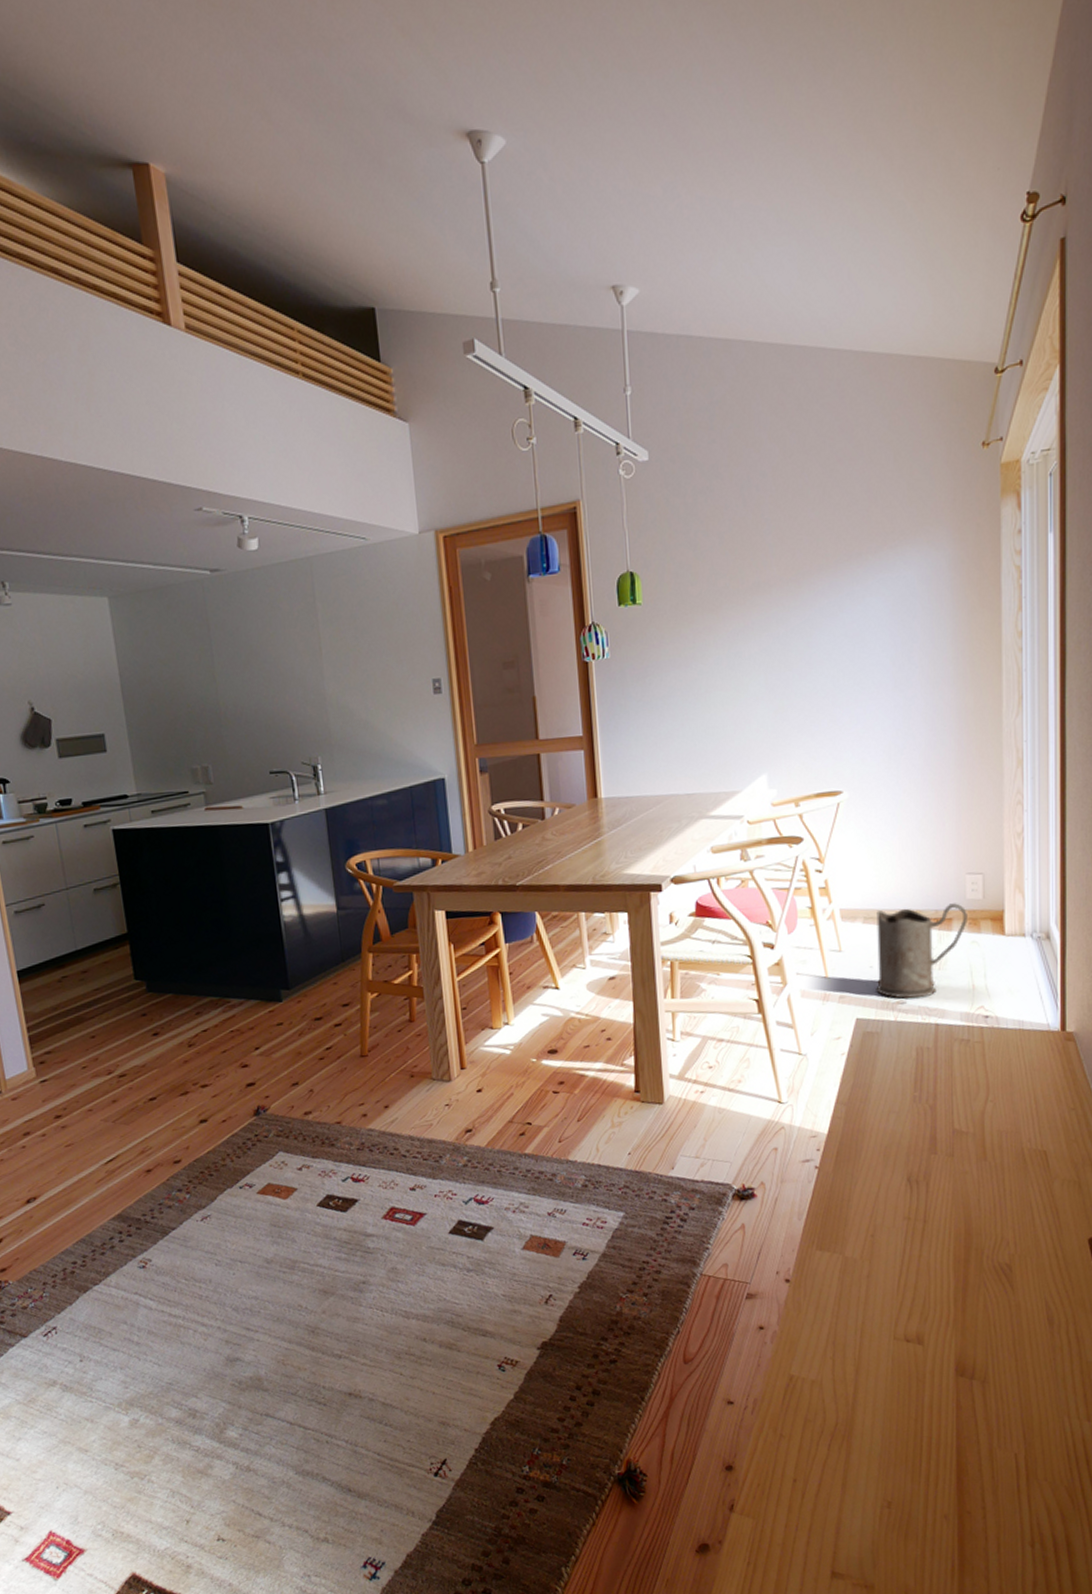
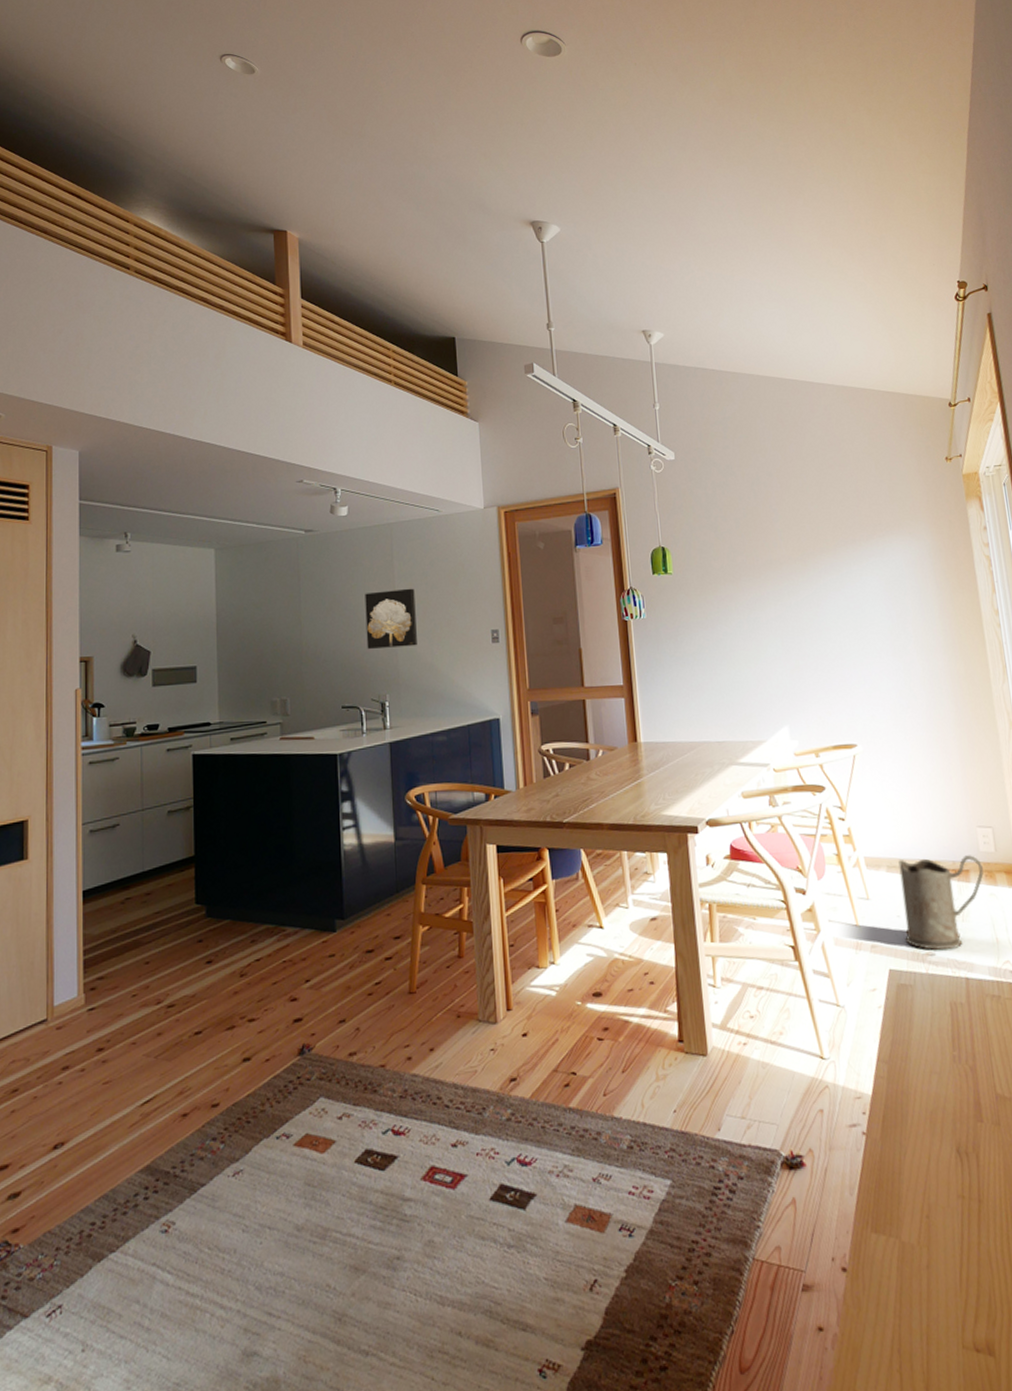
wall art: none [285,634,349,707] -> present [365,588,417,649]

